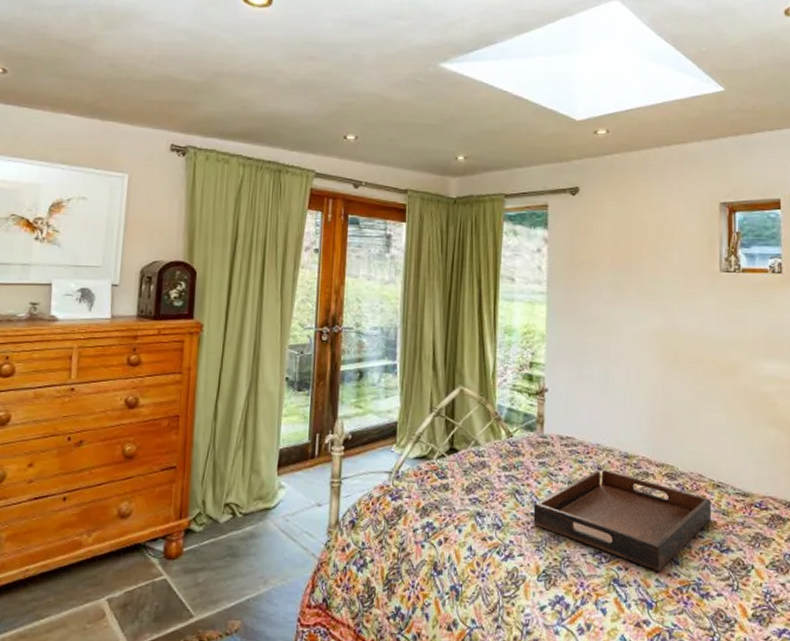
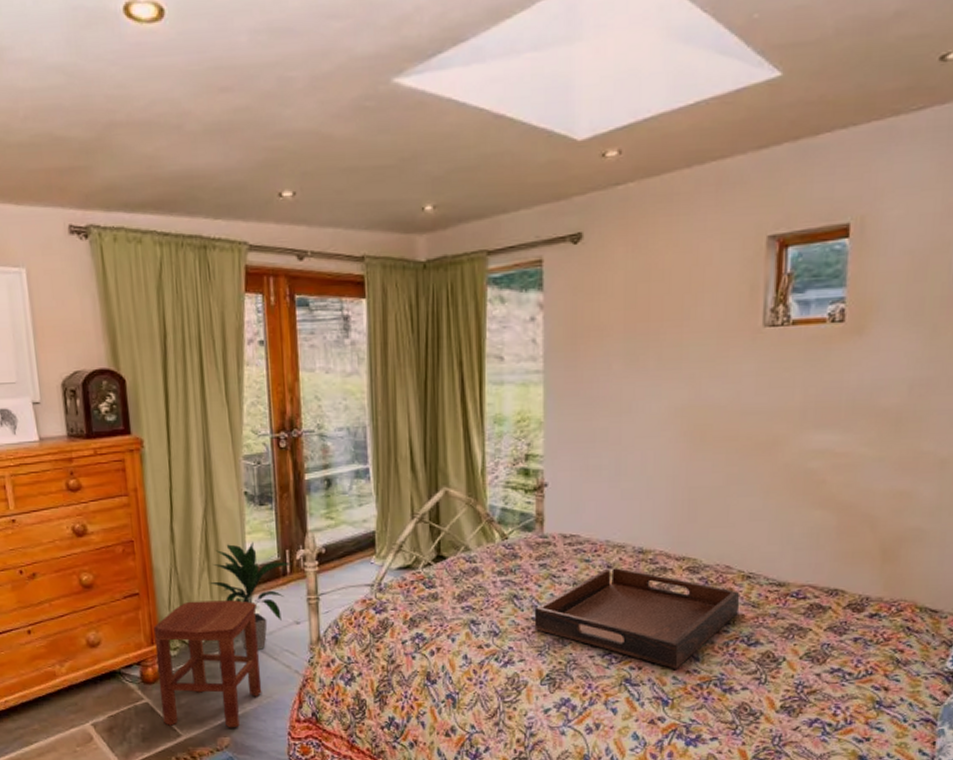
stool: none [178,477,283,611] -> present [153,600,262,728]
indoor plant: none [242,424,321,530] -> present [209,542,293,650]

